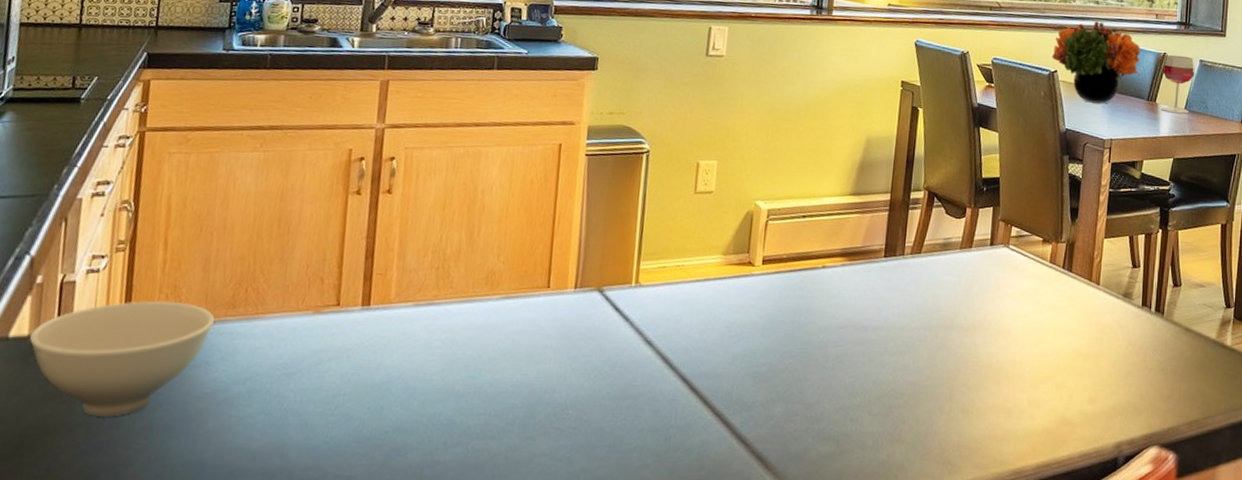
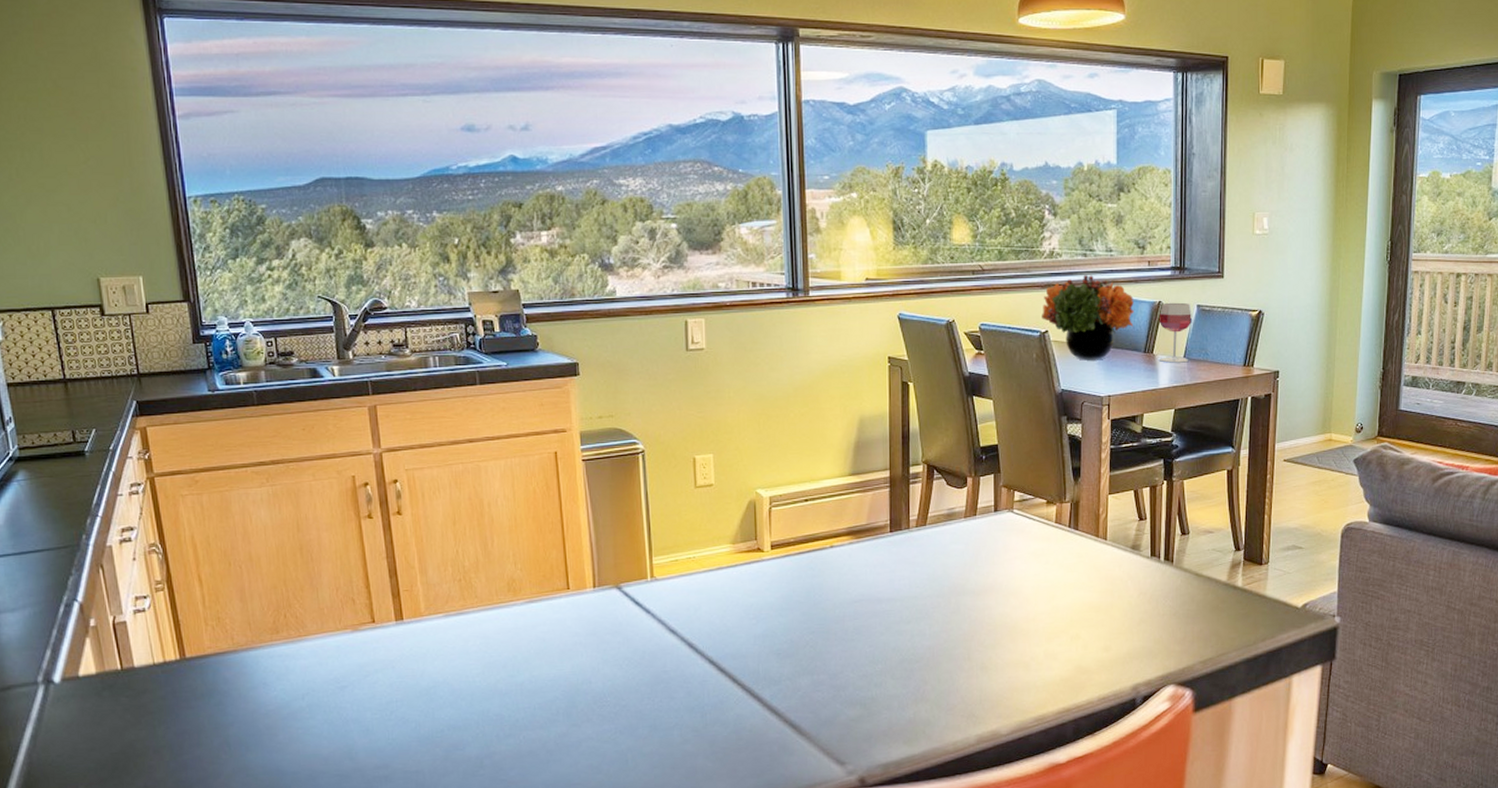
bowl: present [29,300,216,418] -> none [97,631,263,739]

